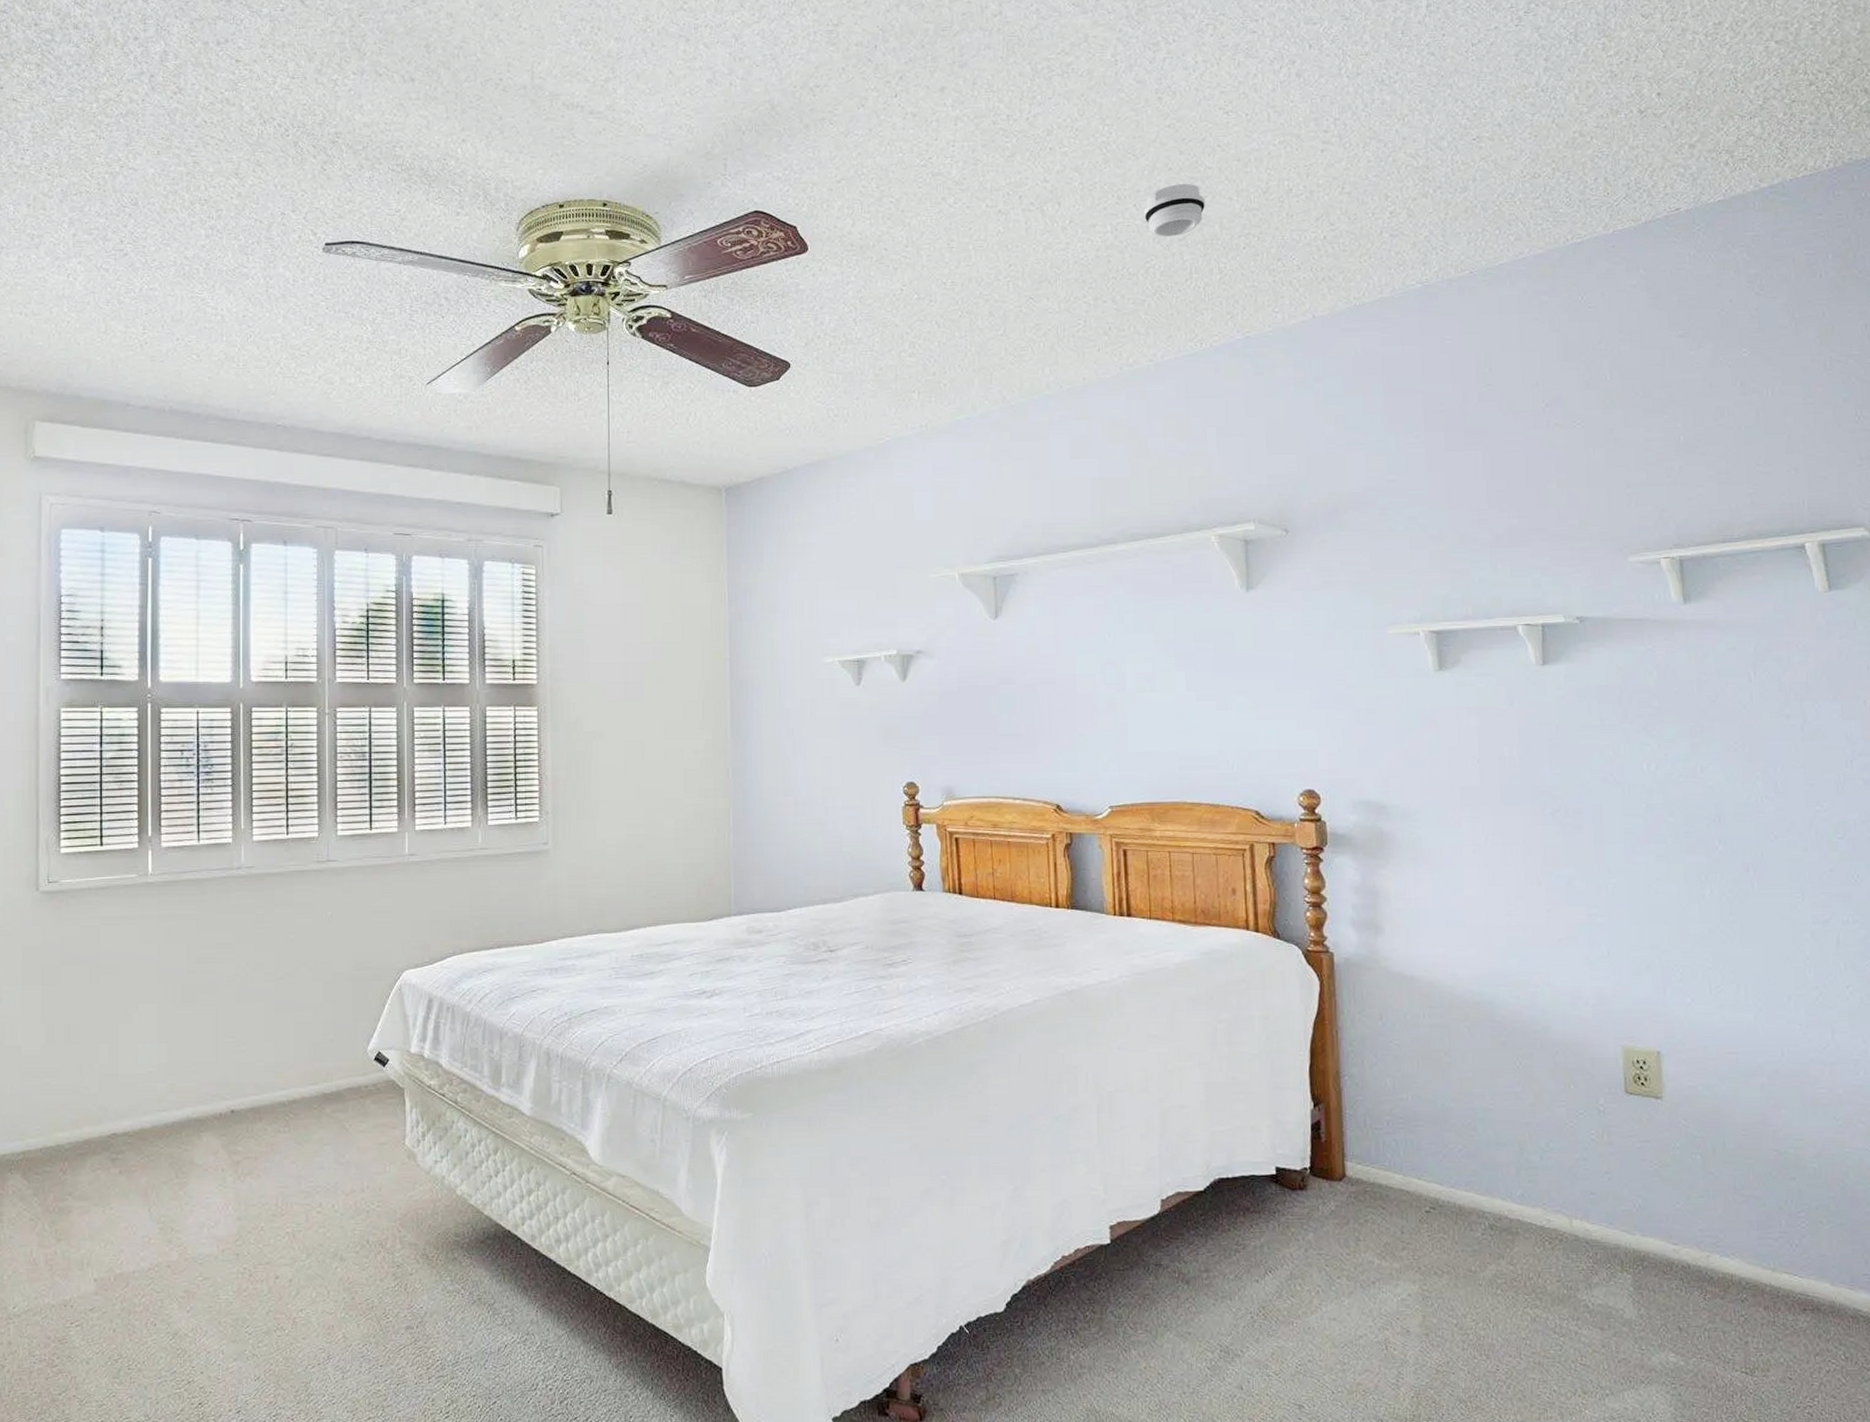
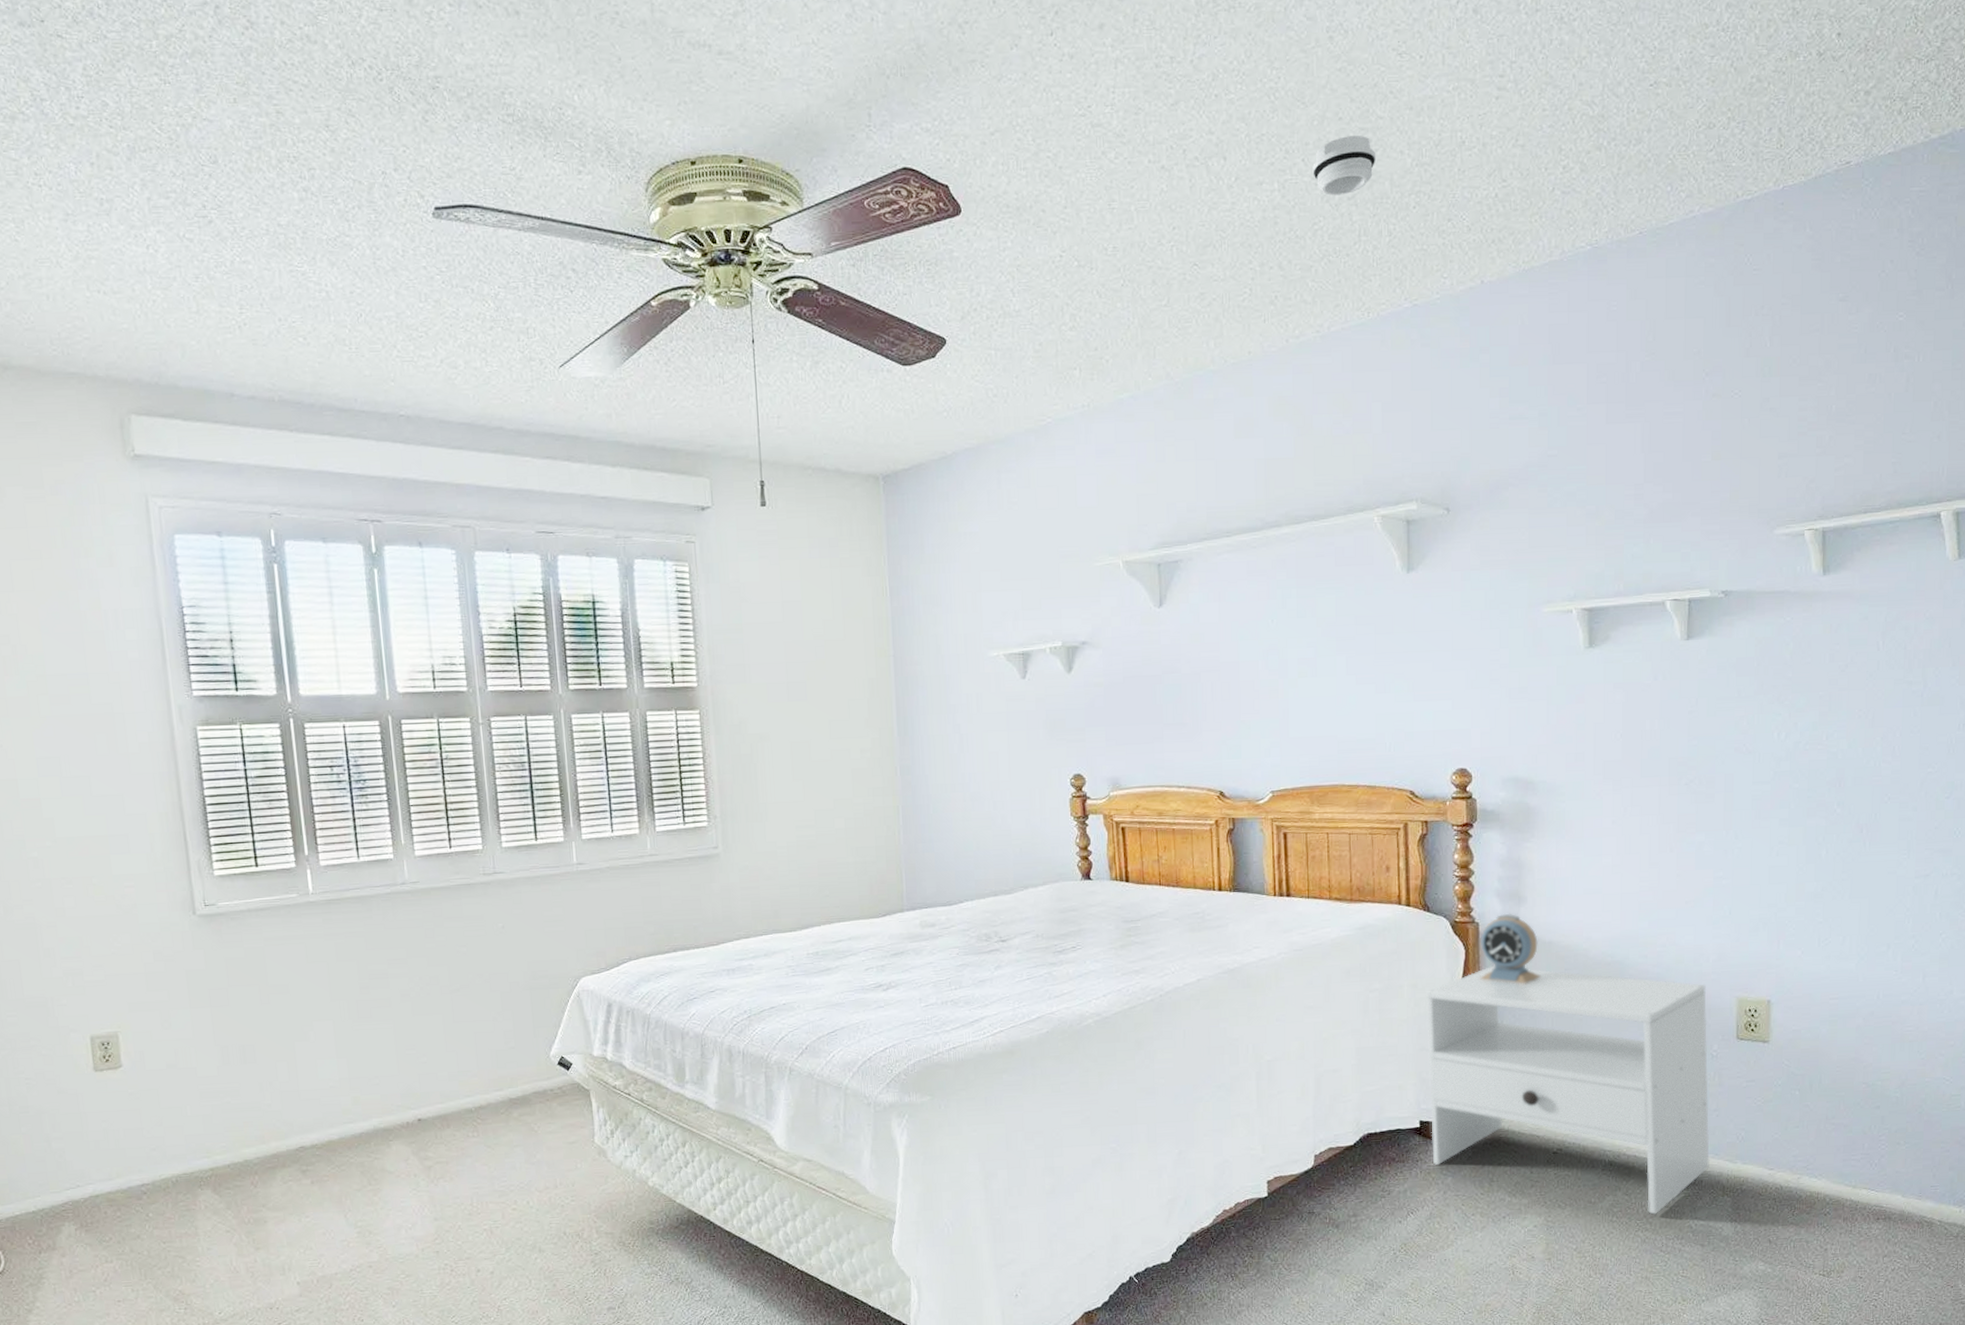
nightstand: none [1278,1000,1604,1289] -> present [1425,966,1710,1215]
alarm clock: none [1336,943,1403,1020] -> present [1480,913,1540,984]

